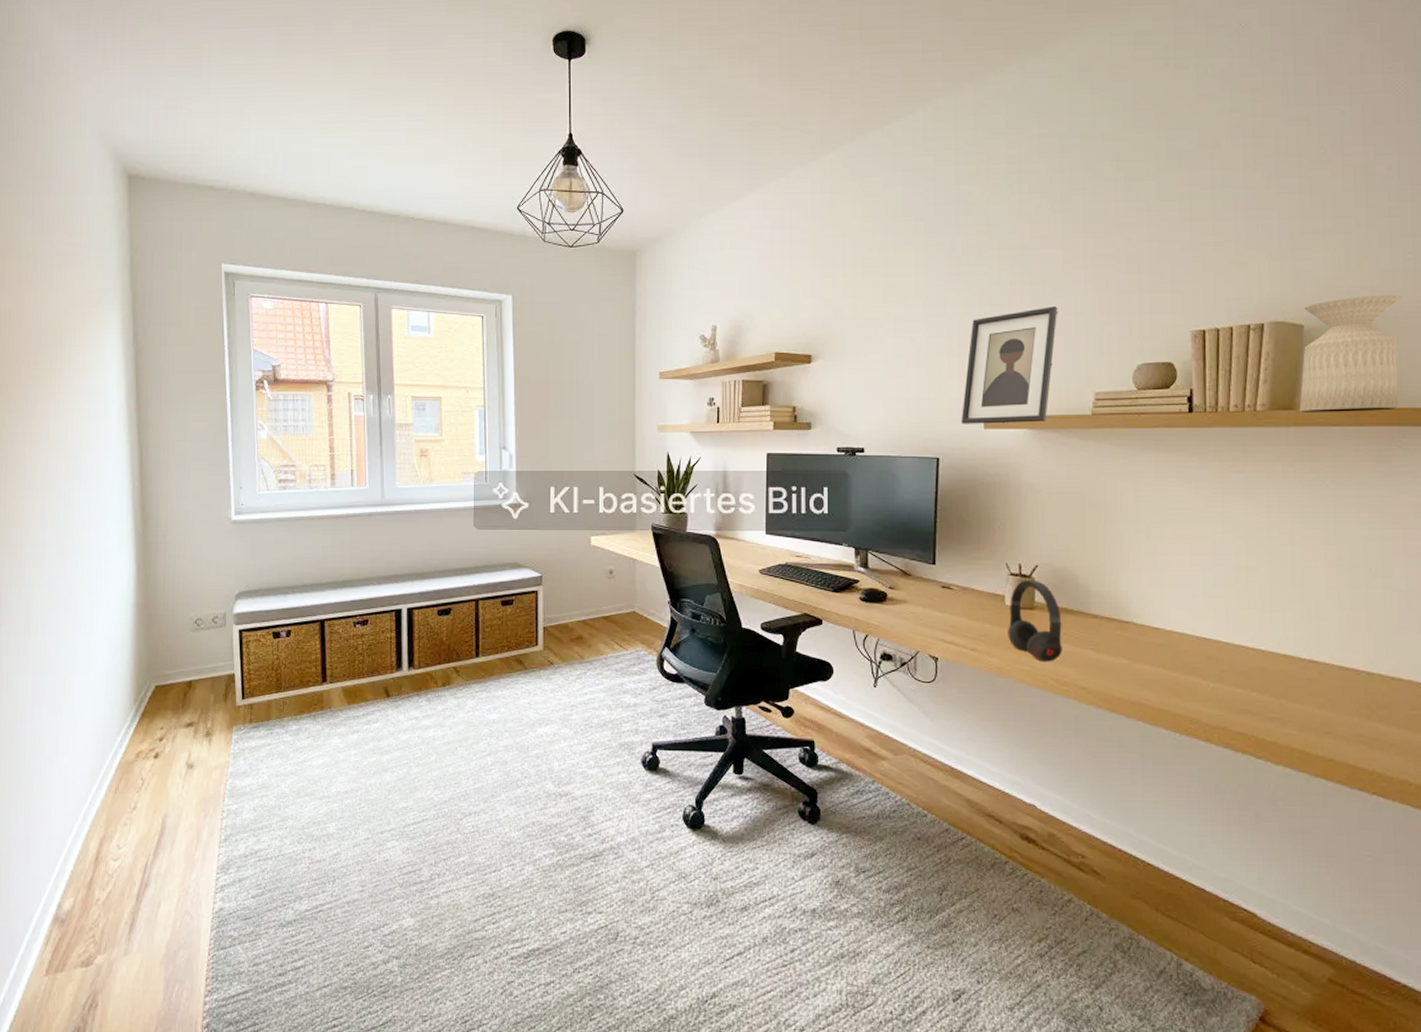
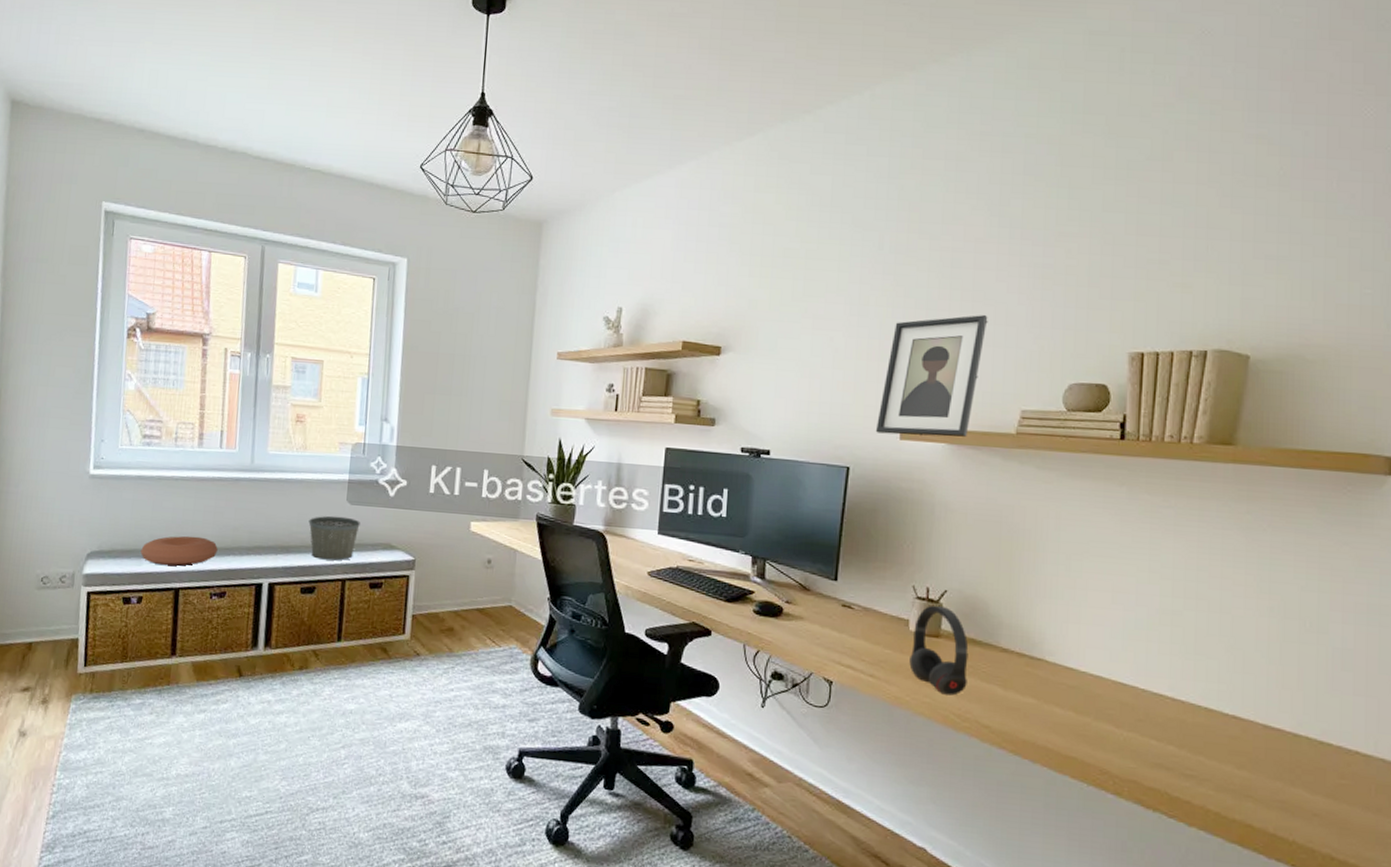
cushion: none [286,570,357,599] -> present [140,536,218,566]
basket: none [440,541,488,583] -> present [308,516,360,561]
side table: present [1299,294,1402,412] -> none [1239,330,1357,454]

